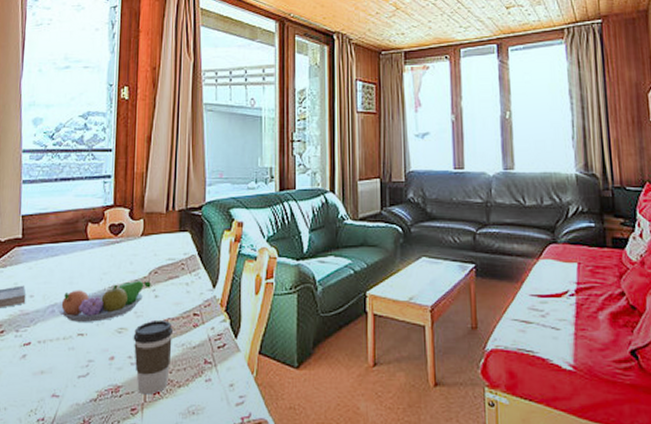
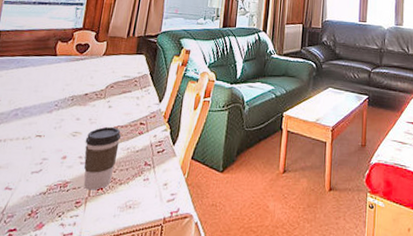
fruit bowl: present [58,281,151,322] -> none [21,93,107,126]

